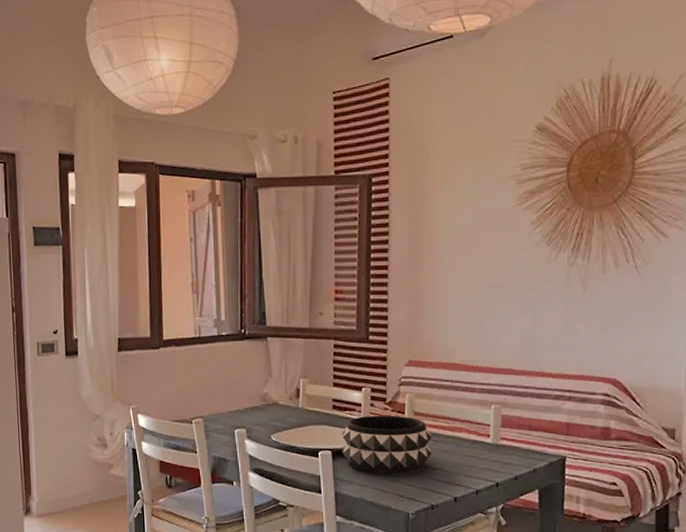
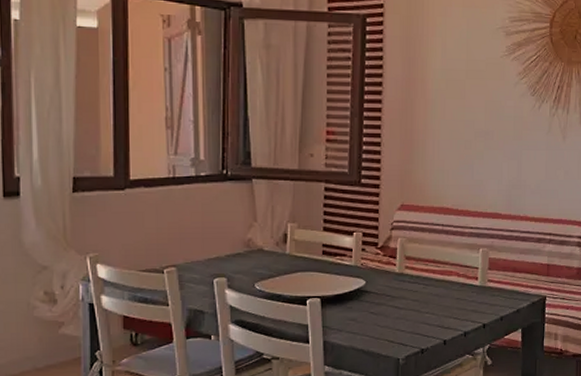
decorative bowl: present [342,415,432,473] -> none [332,260,423,320]

